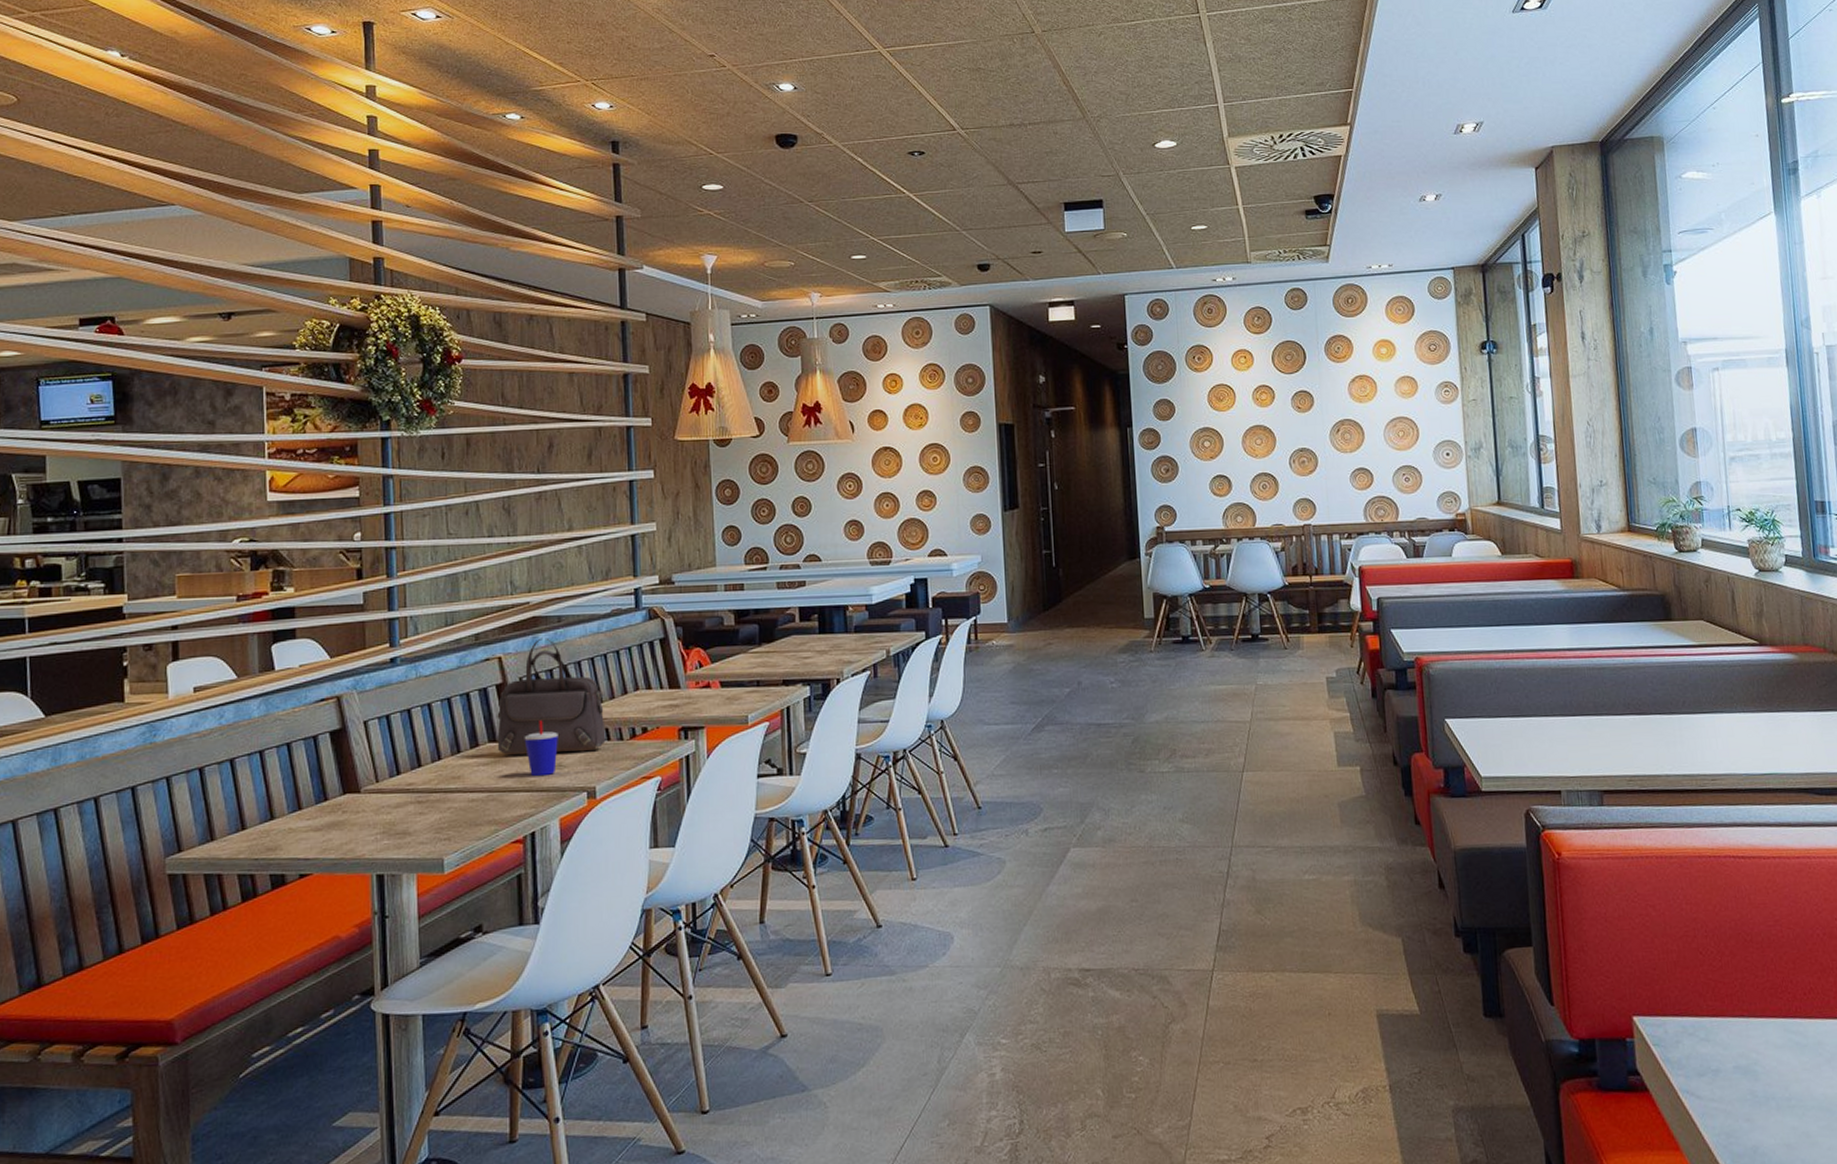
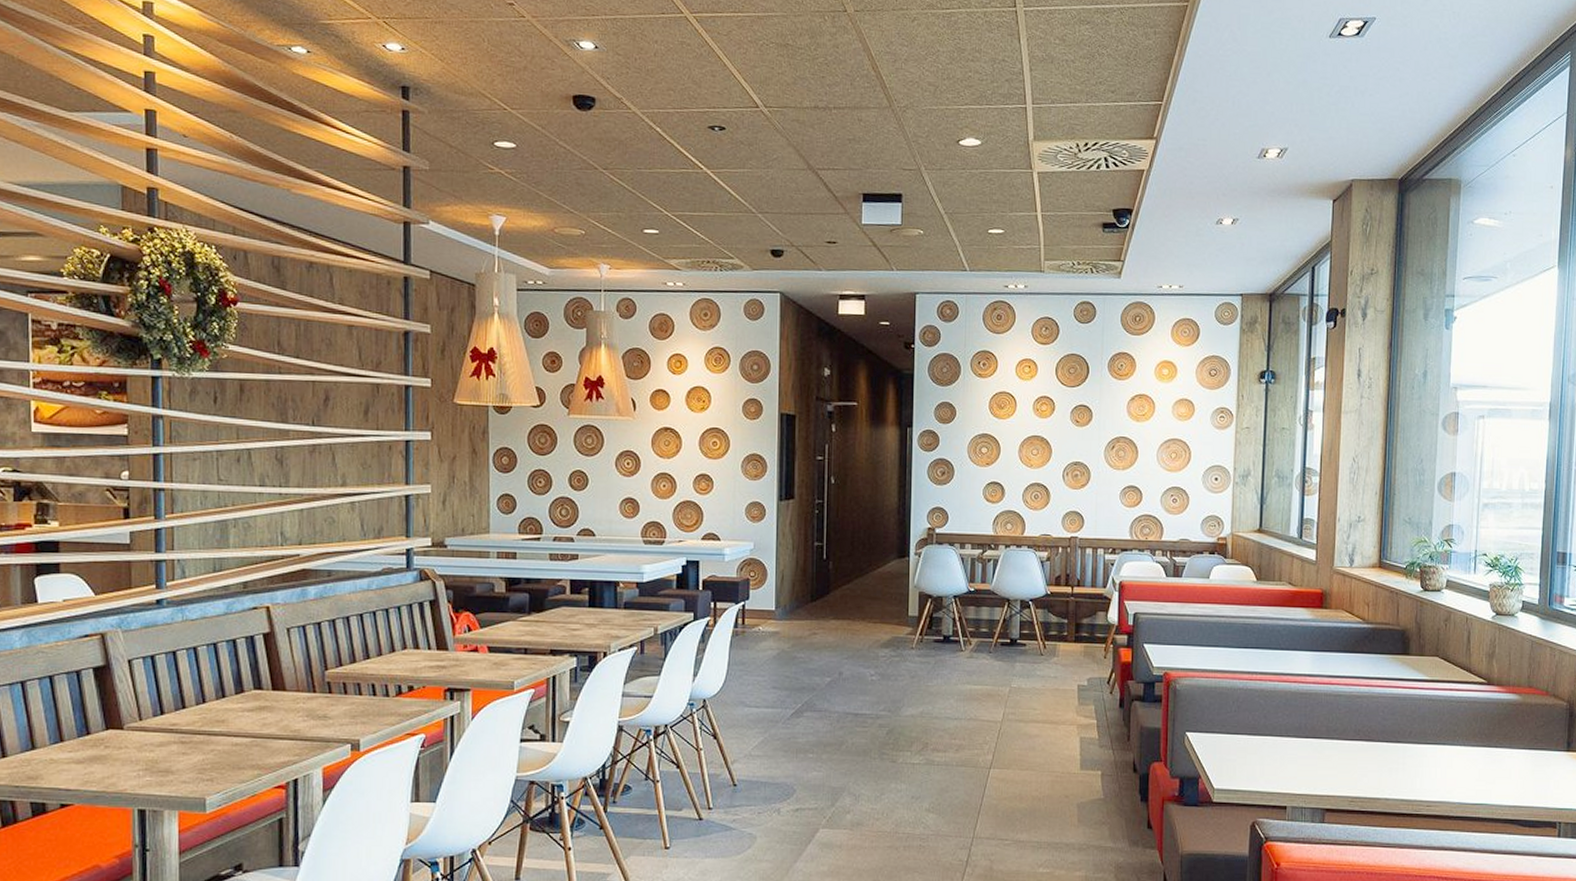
handbag: present [497,637,606,756] -> none [262,591,372,705]
beverage cup: present [524,720,558,776] -> none [289,671,324,725]

